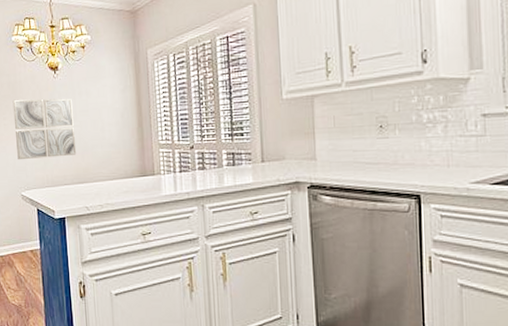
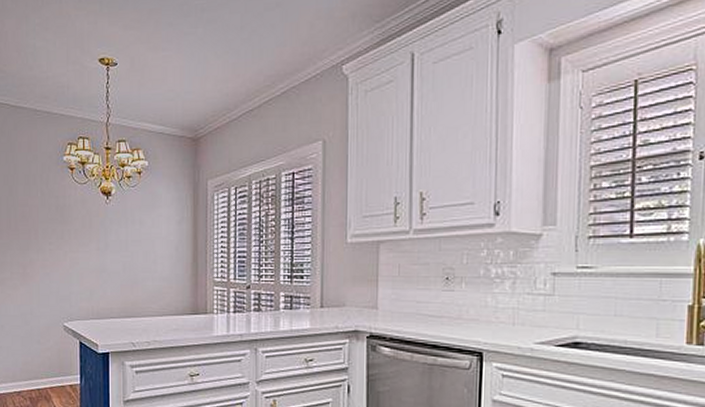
wall art: present [12,98,77,160] -> none [60,223,126,289]

